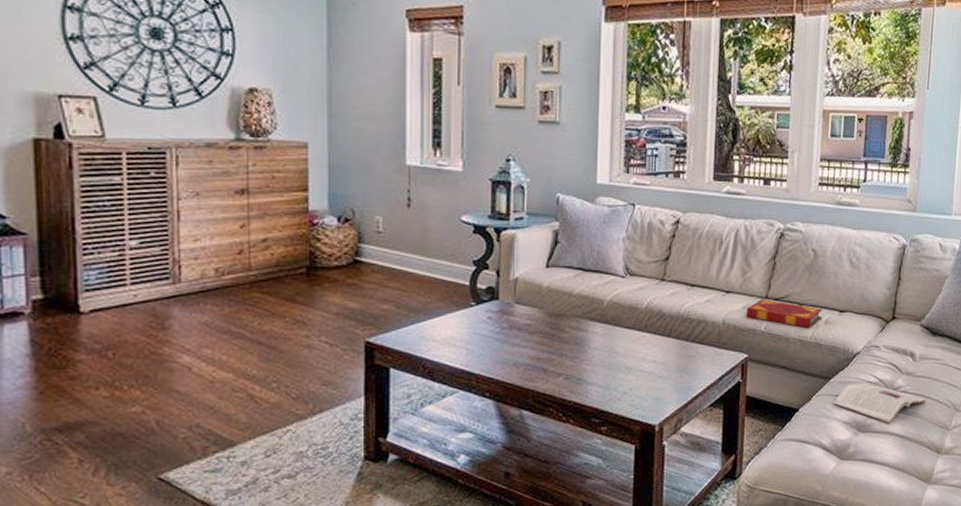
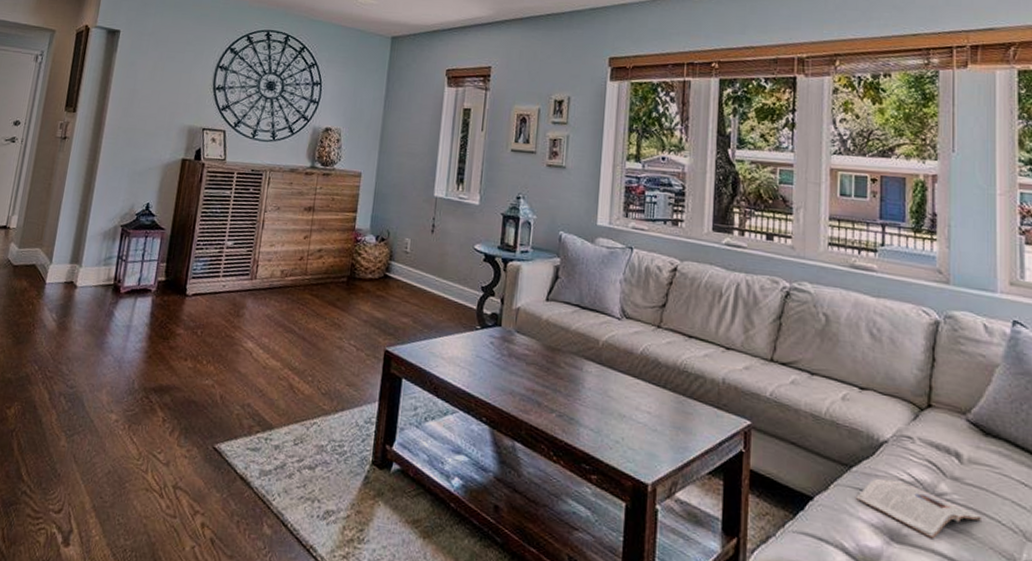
hardback book: present [747,299,823,329] -> none [749,361,839,403]

